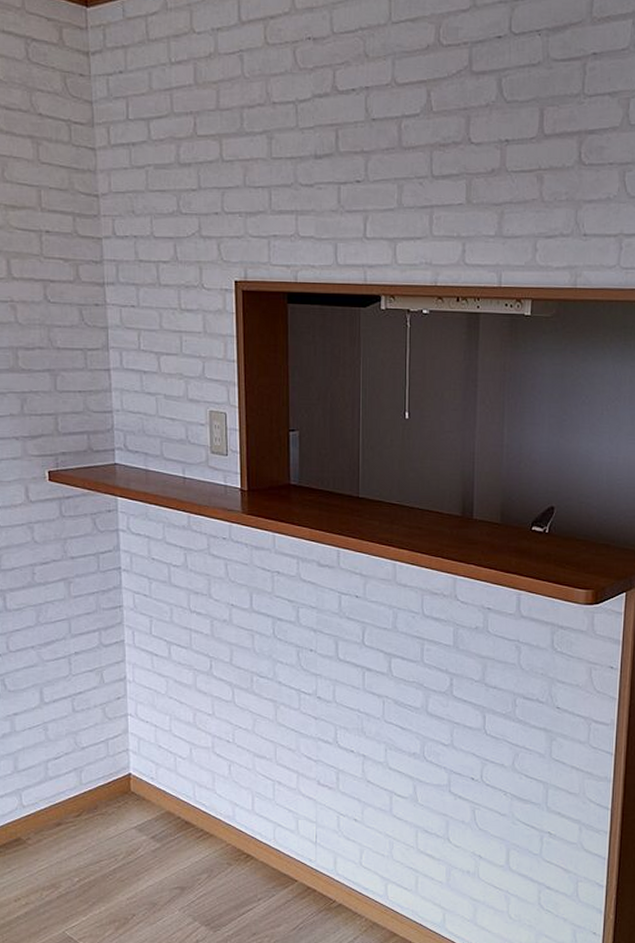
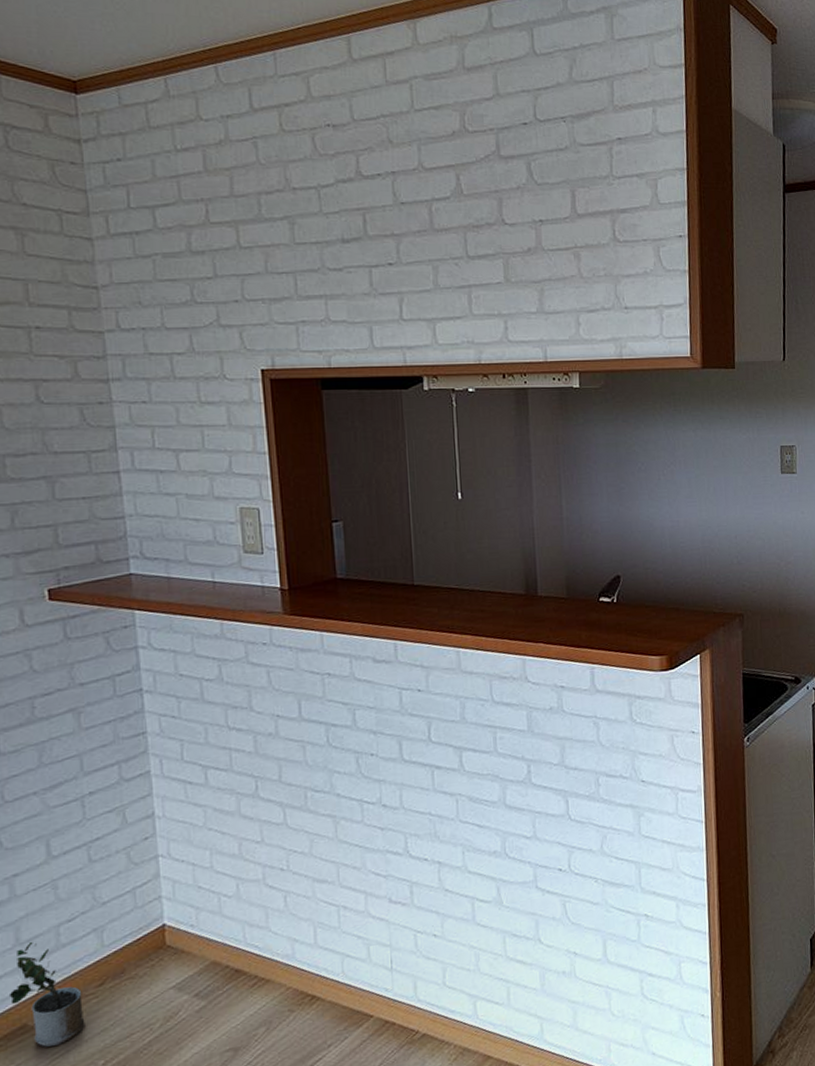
potted plant: none [8,771,65,859] -> present [8,941,85,1047]

